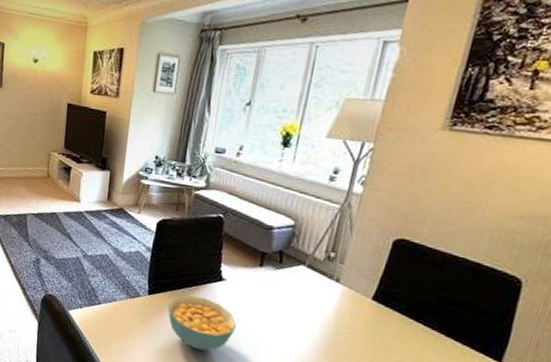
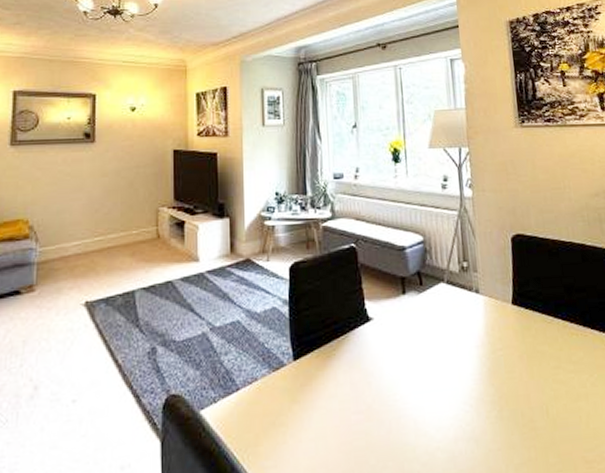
cereal bowl: present [167,295,237,351] -> none [318,347,396,418]

